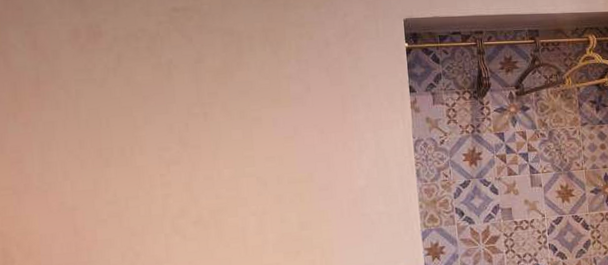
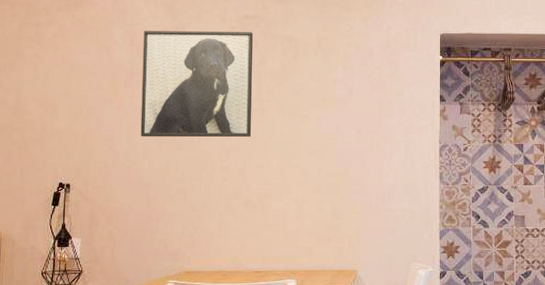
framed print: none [48,27,195,156] -> present [140,31,254,138]

